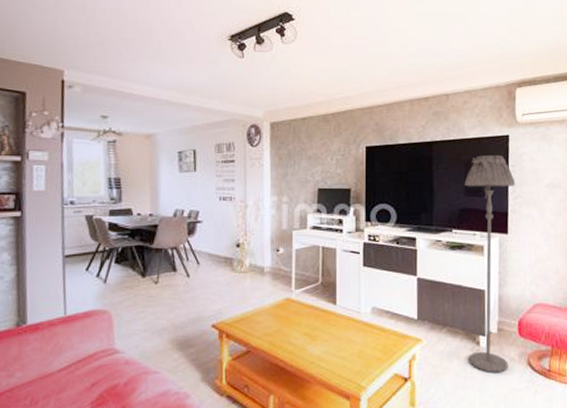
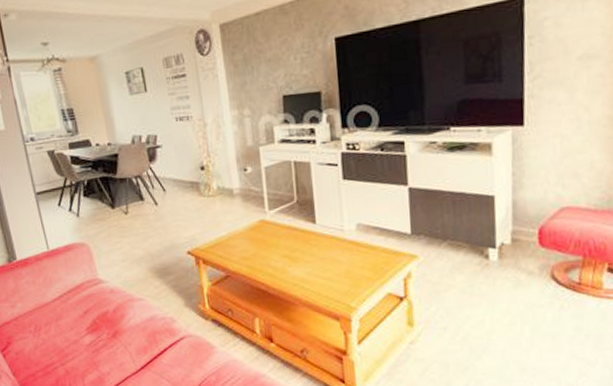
floor lamp: present [465,155,516,373] -> none [464,25,534,289]

